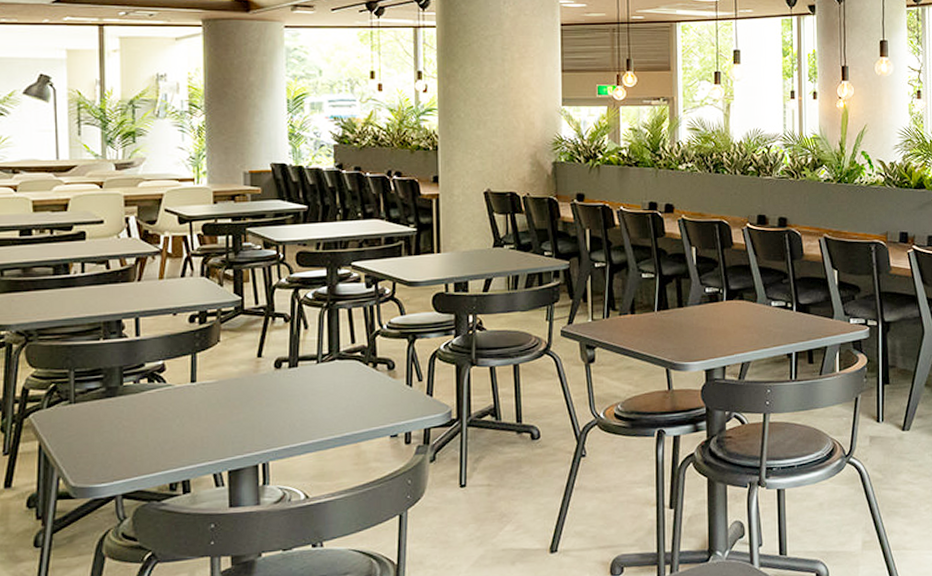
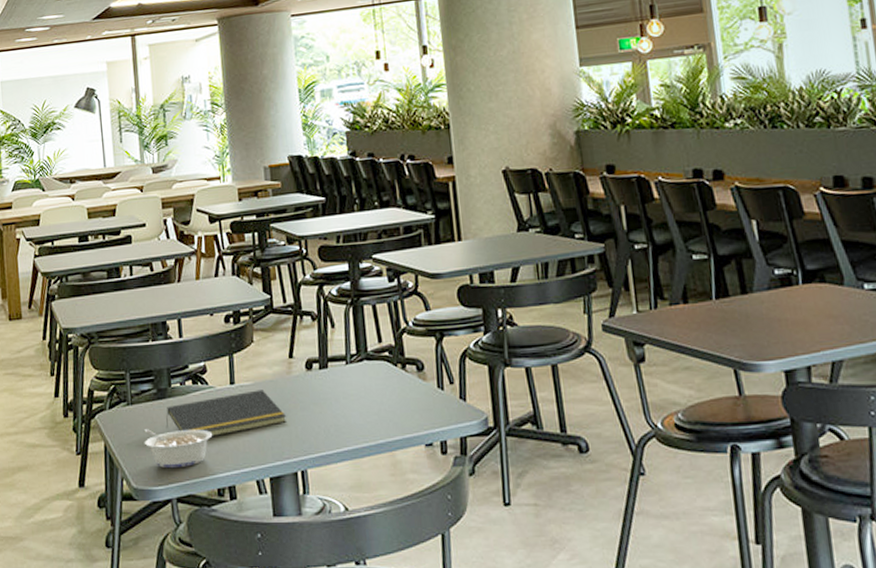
legume: none [87,426,168,466] -> present [143,429,213,469]
notepad: none [114,387,251,434] -> present [166,390,287,437]

